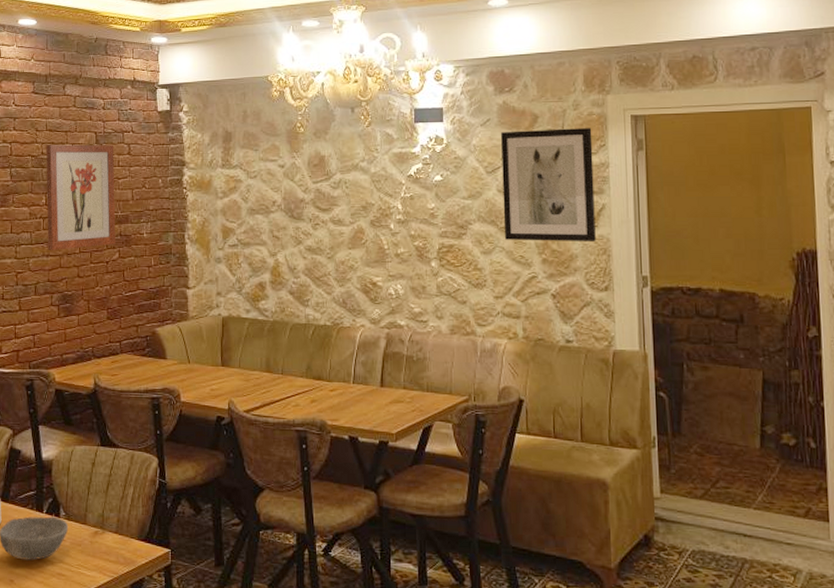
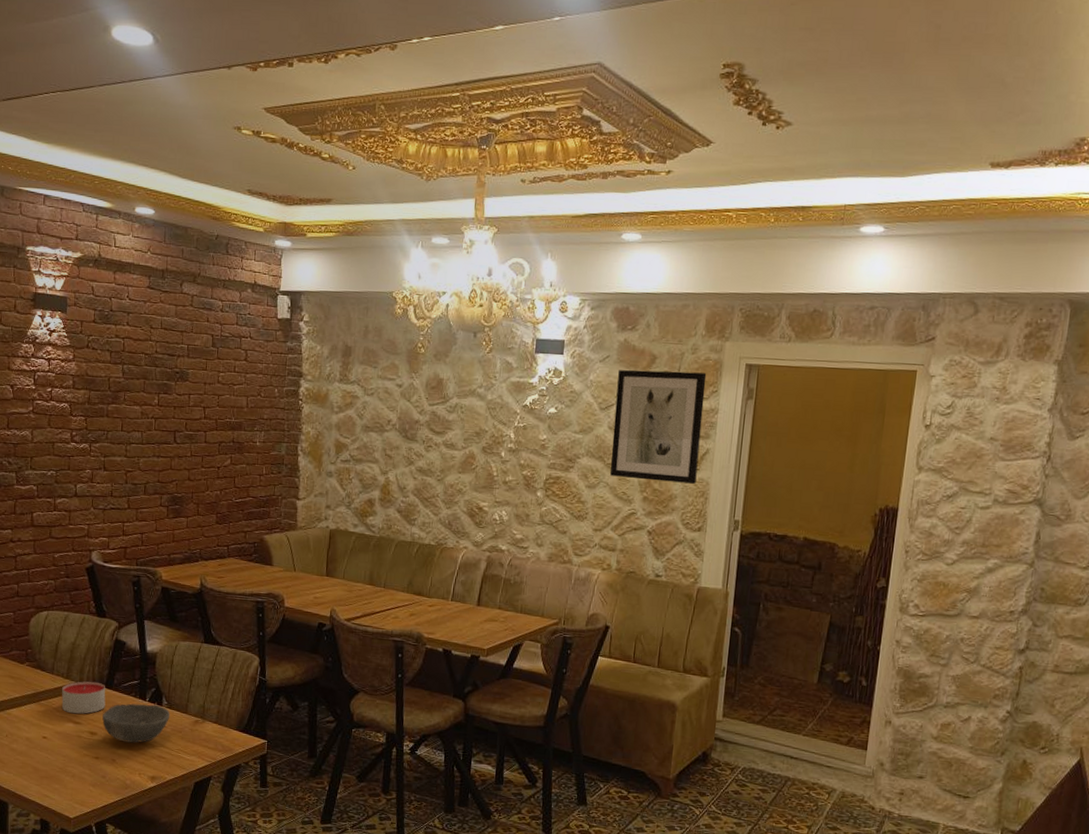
wall art: present [46,144,116,250] -> none [158,344,231,452]

